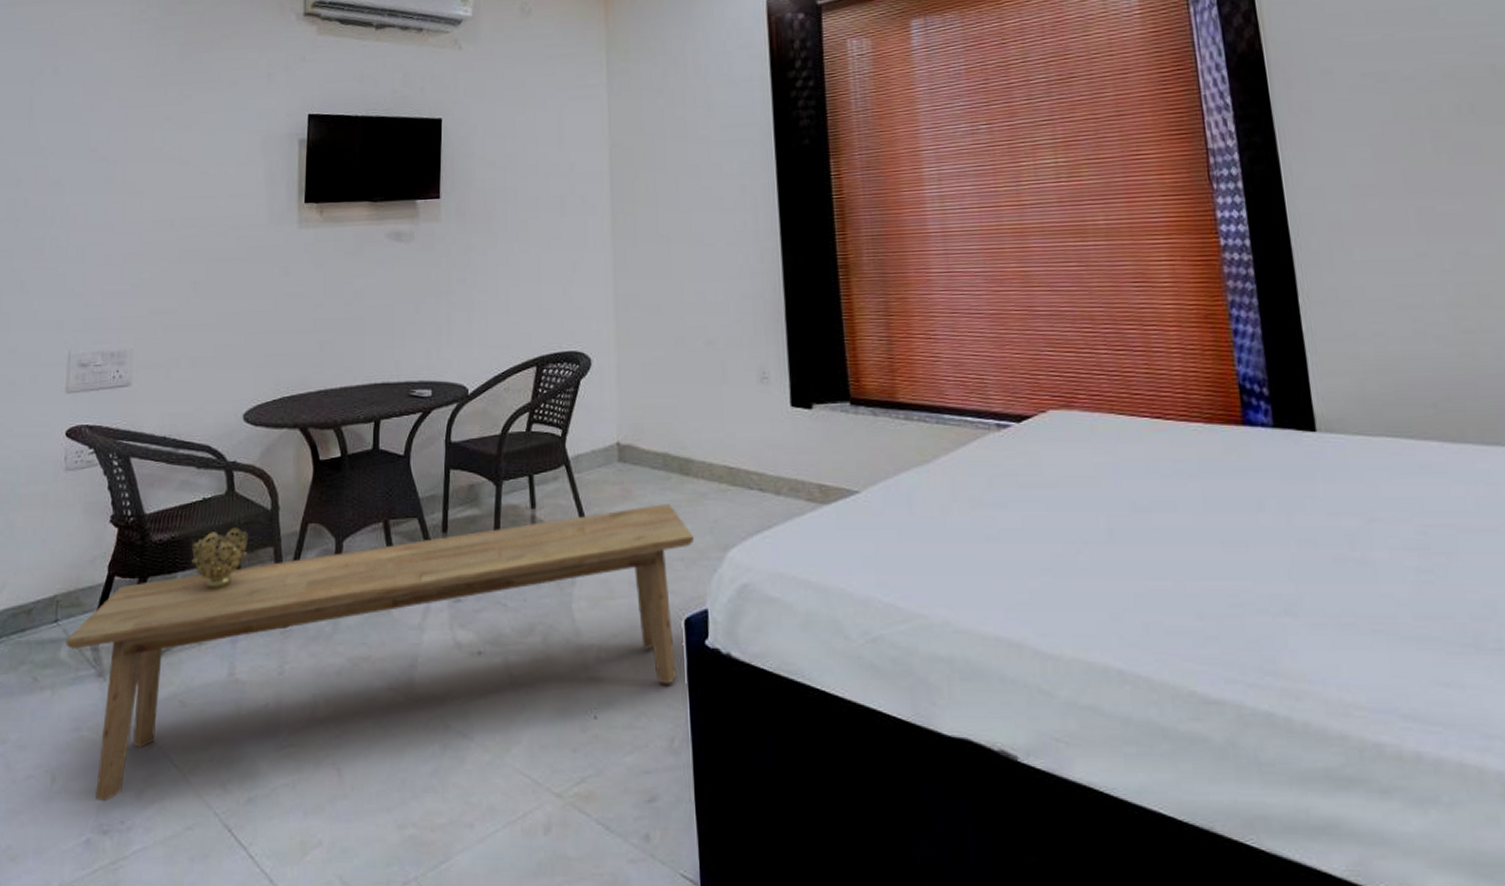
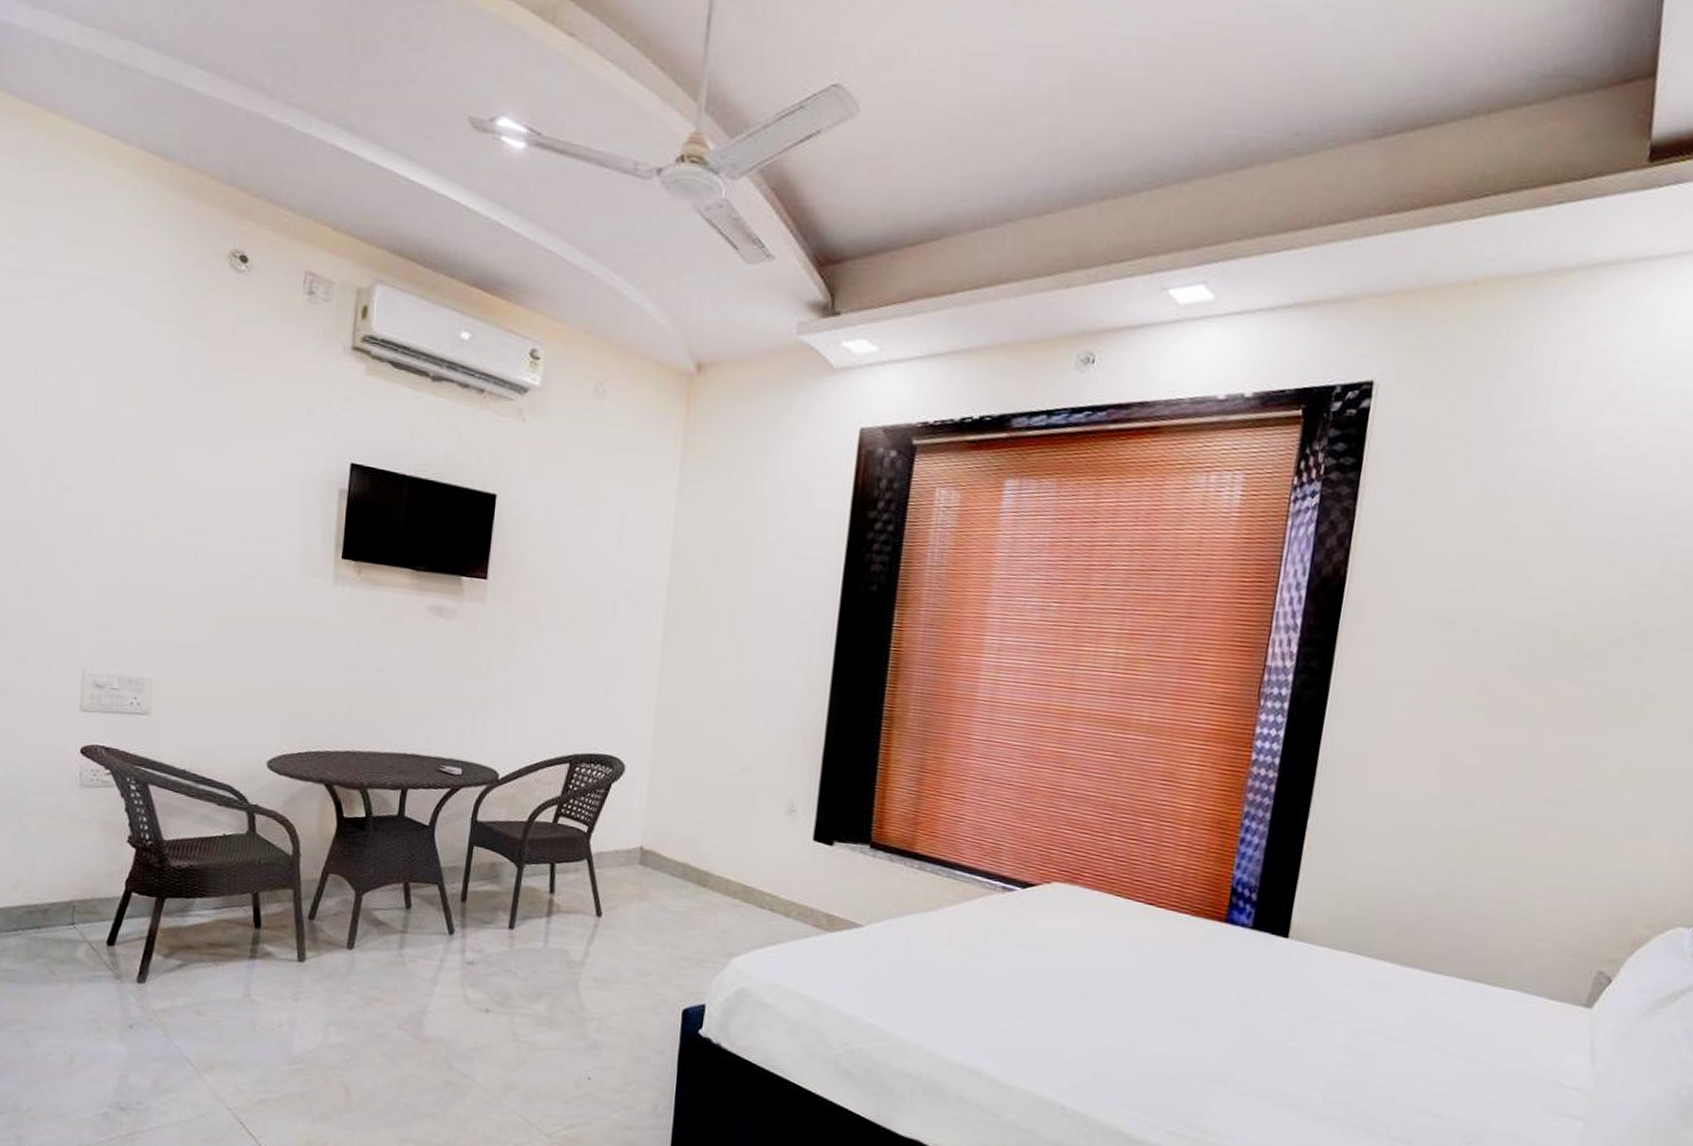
bench: present [66,504,695,802] -> none [83,902,703,1084]
decorative bowl: present [191,527,250,590] -> none [210,865,270,920]

